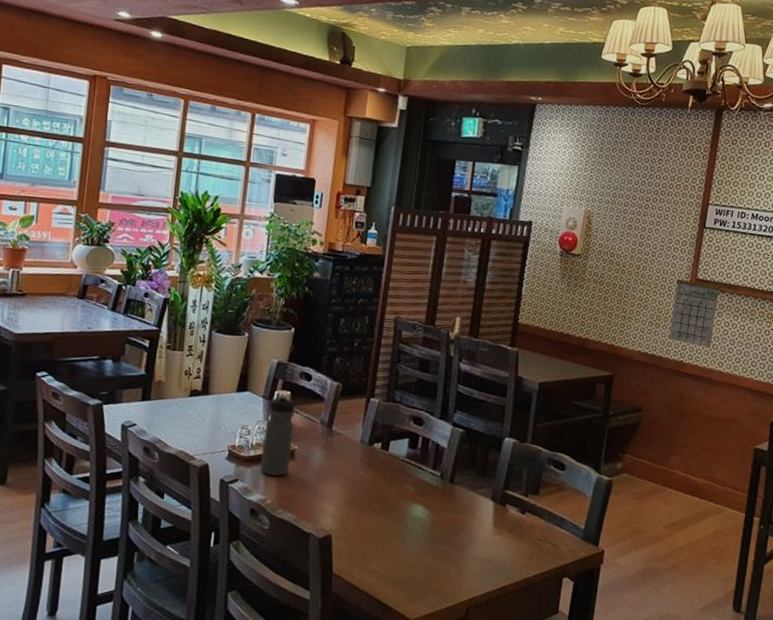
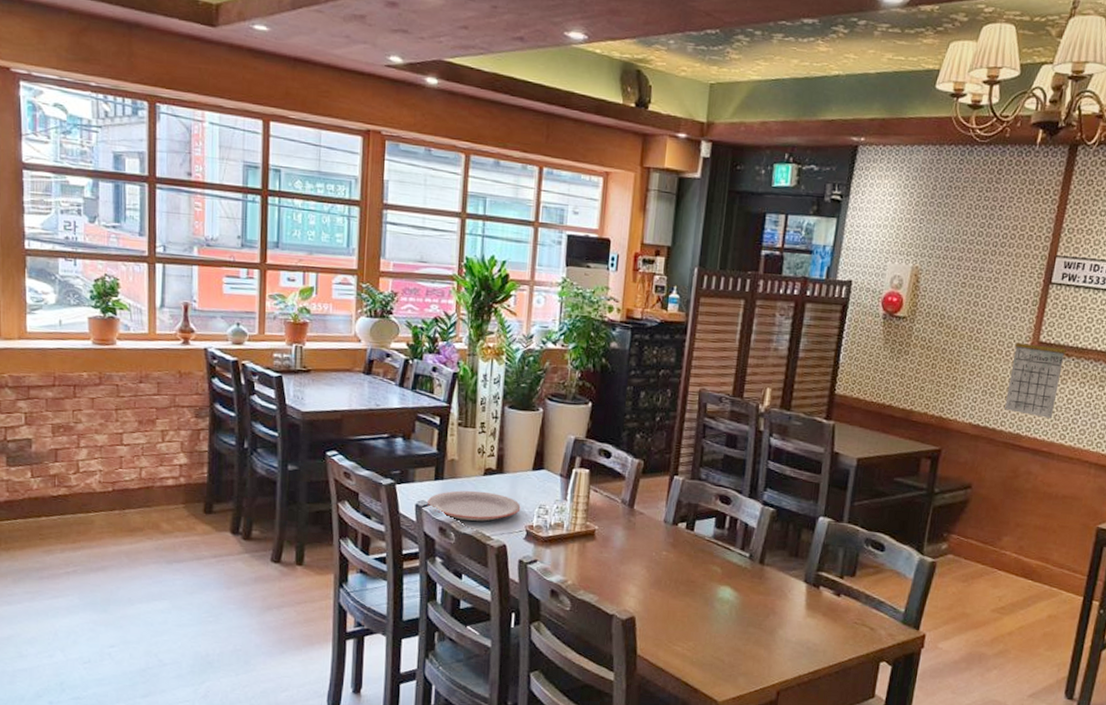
plate: none [133,411,224,441] -> present [427,490,521,522]
water bottle: present [260,394,295,477] -> none [560,472,595,558]

